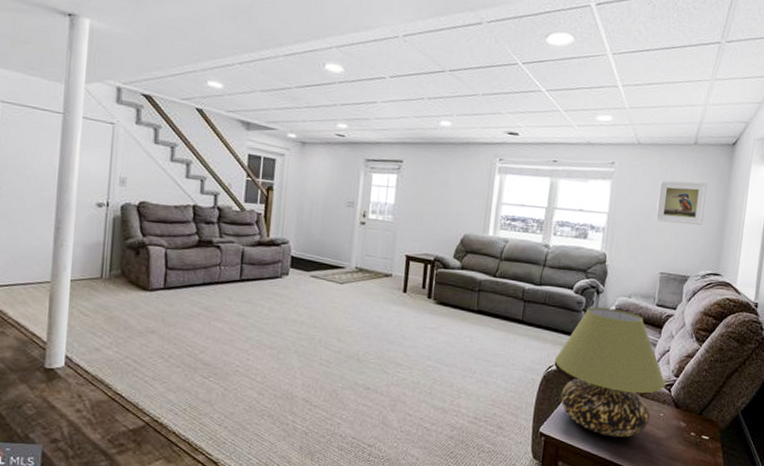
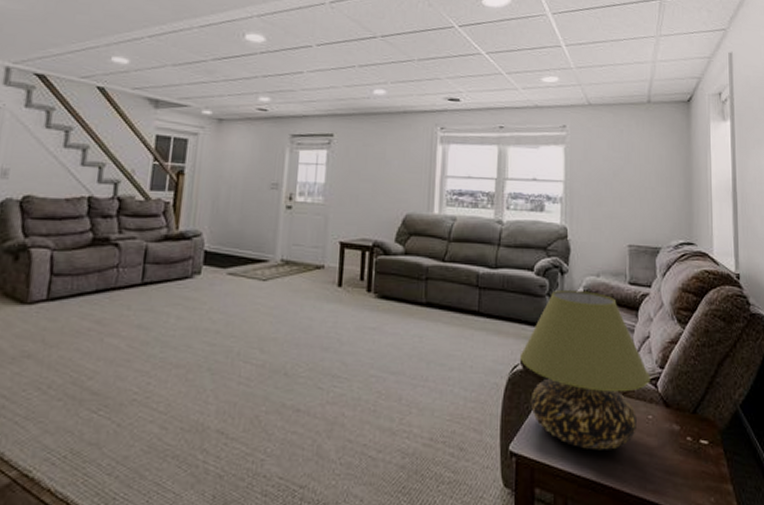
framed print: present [655,180,708,225] -> none [616,142,668,189]

